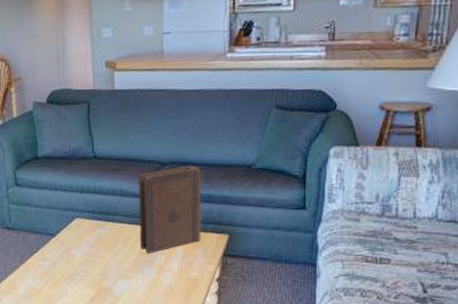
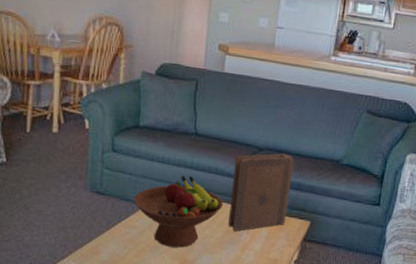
fruit bowl: none [42,201,132,276] -> present [133,175,223,248]

